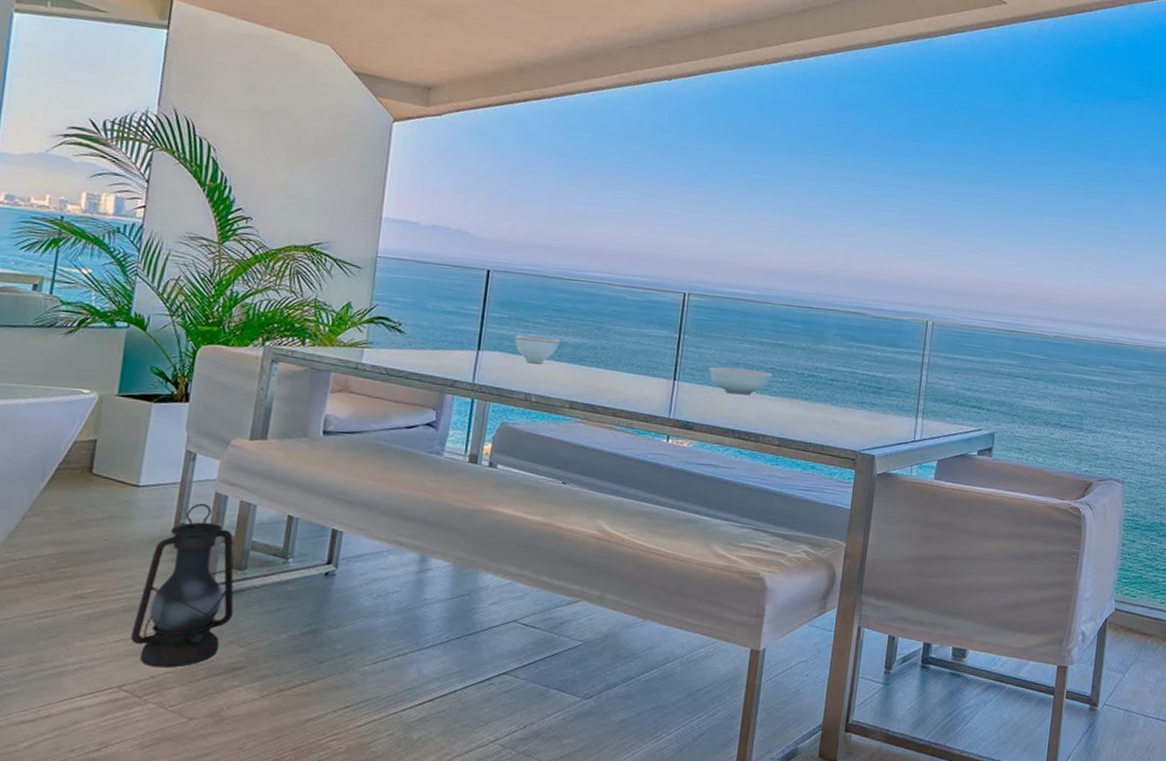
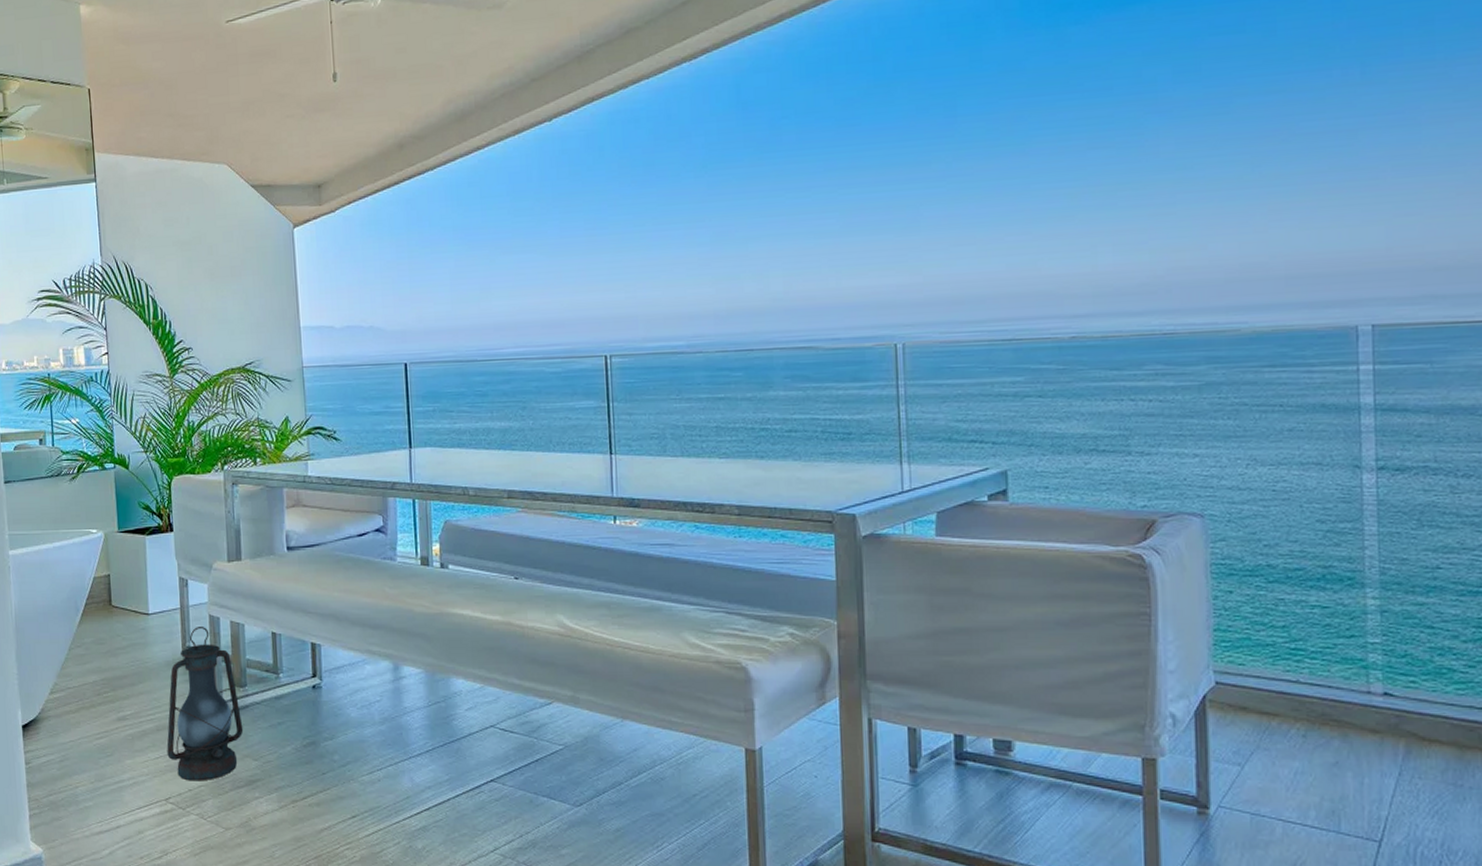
bowl: present [514,335,561,364] -> none [442,425,488,455]
bowl: present [708,366,773,395] -> none [646,431,719,462]

